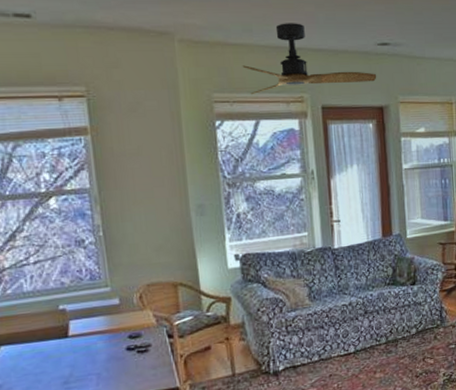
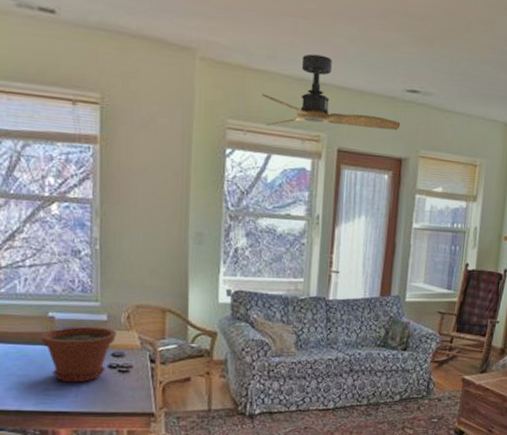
plant pot: none [53,311,131,373] -> present [40,326,116,383]

